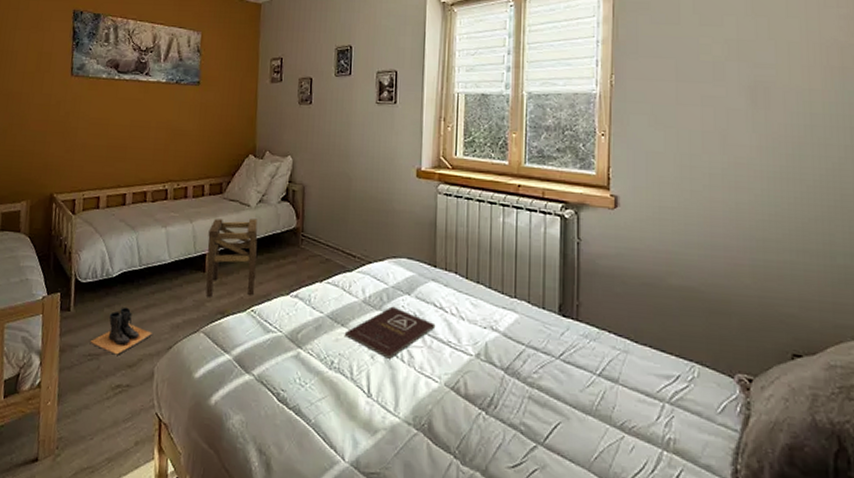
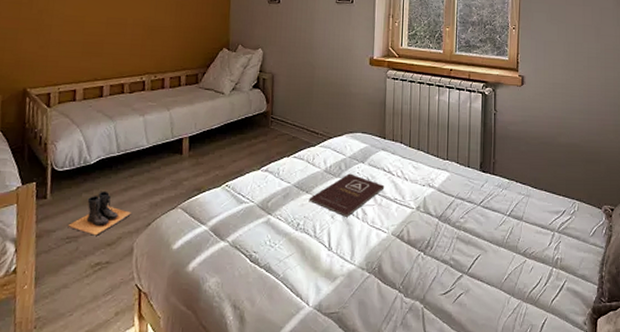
stool: present [205,218,258,297] -> none [183,105,231,176]

